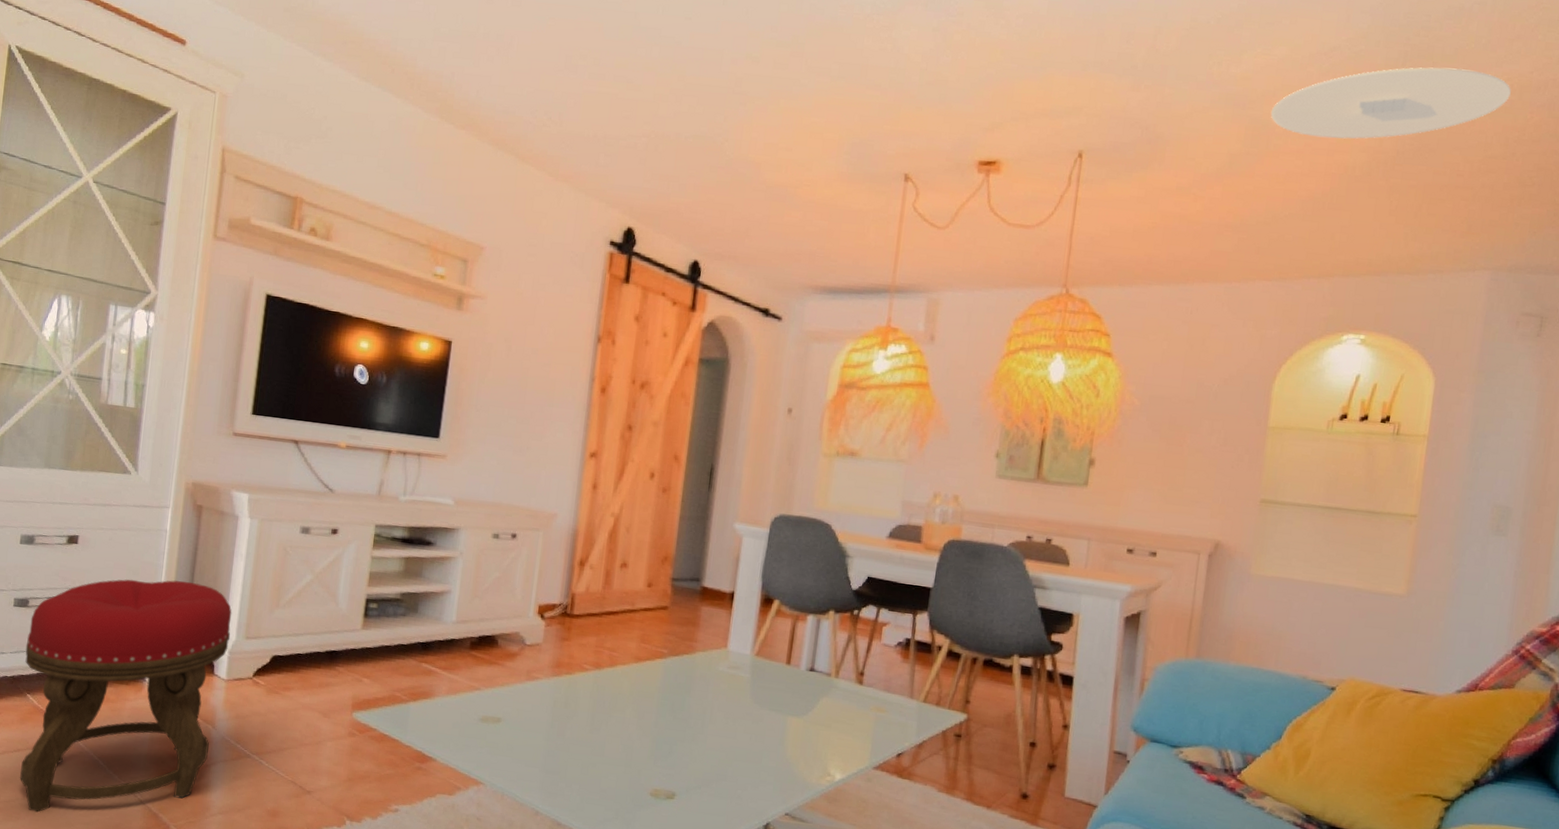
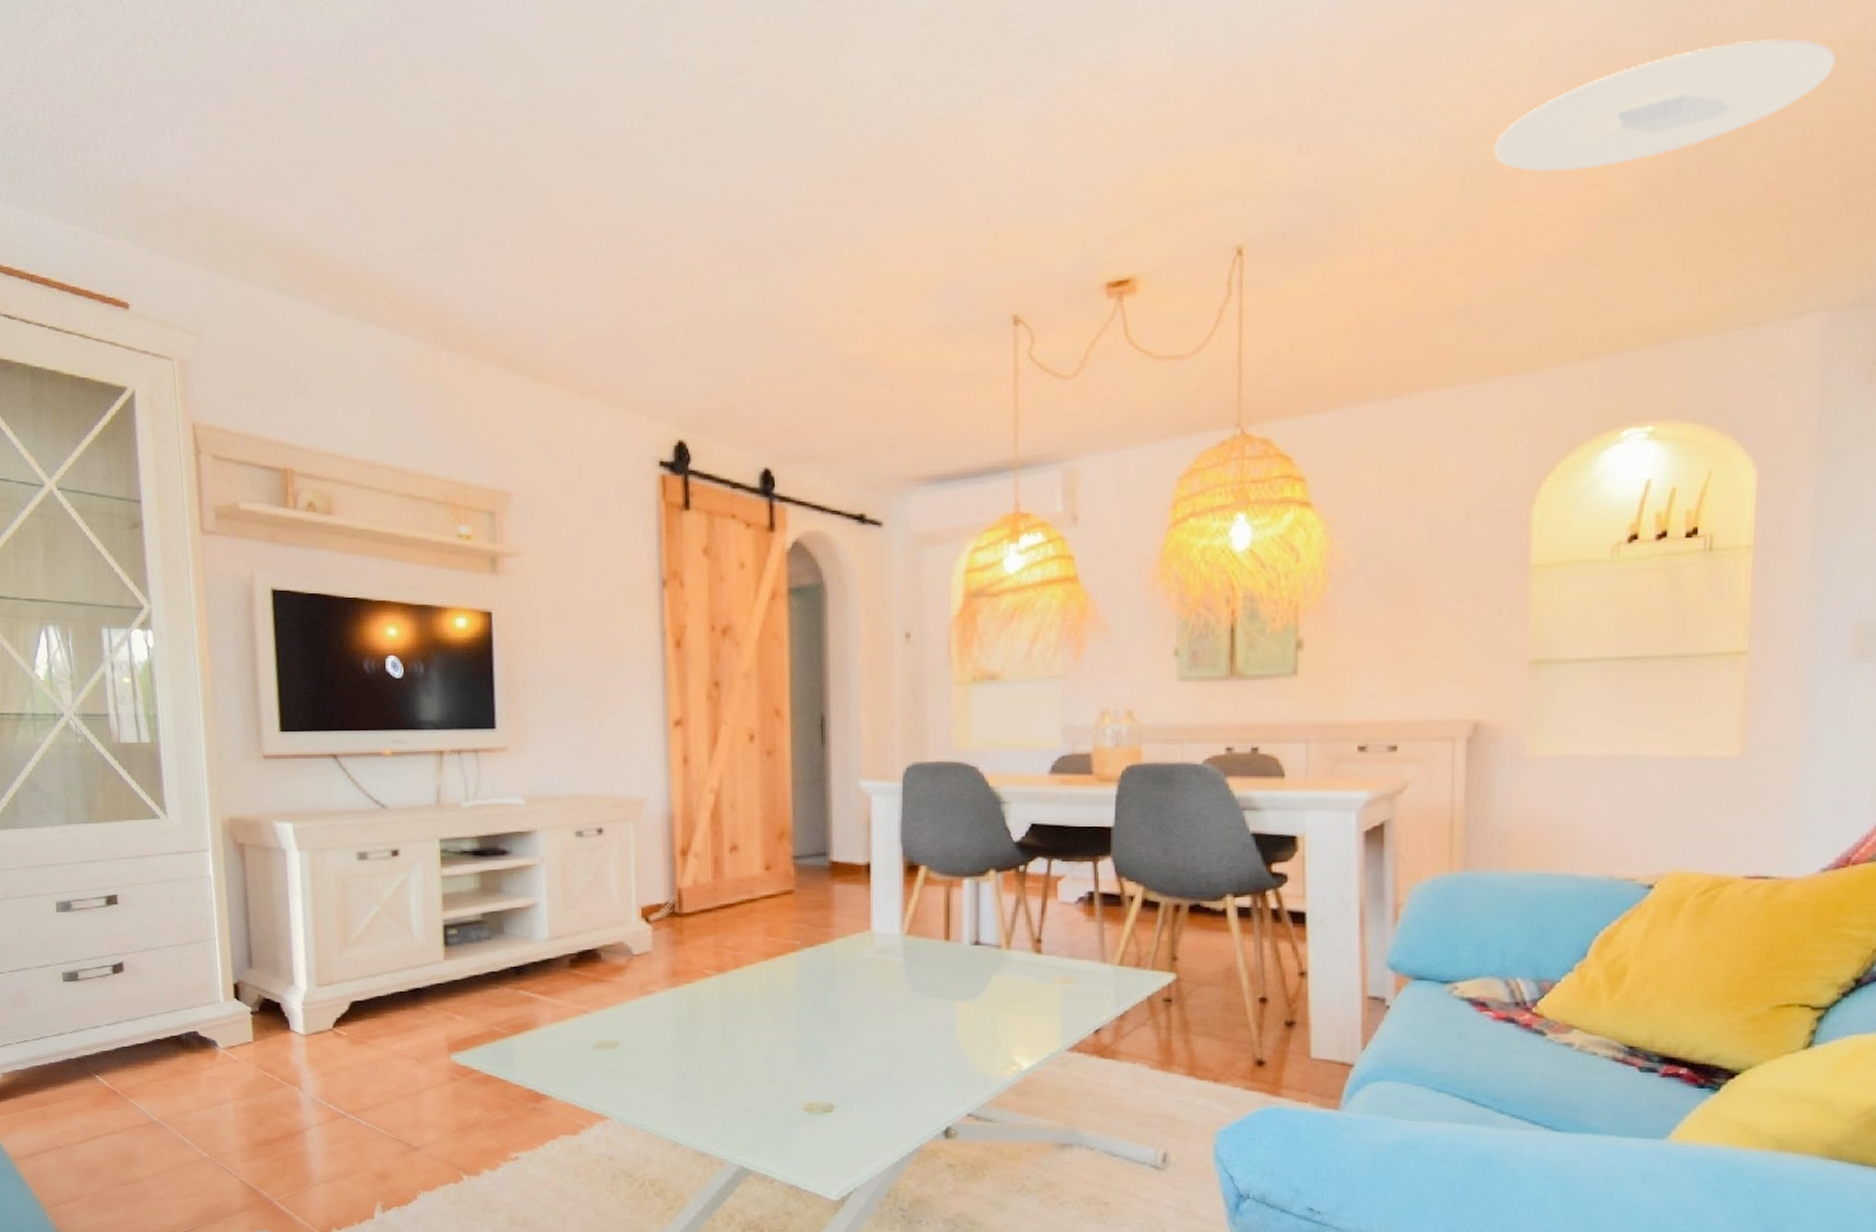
stool: present [19,579,232,813] -> none [83,930,301,1201]

